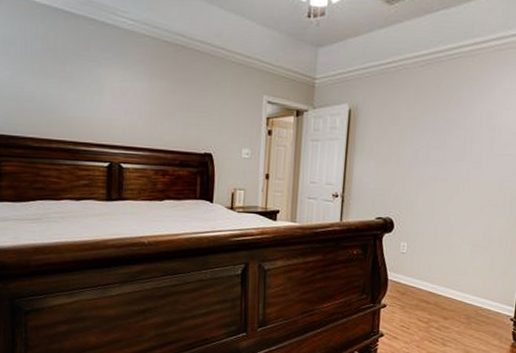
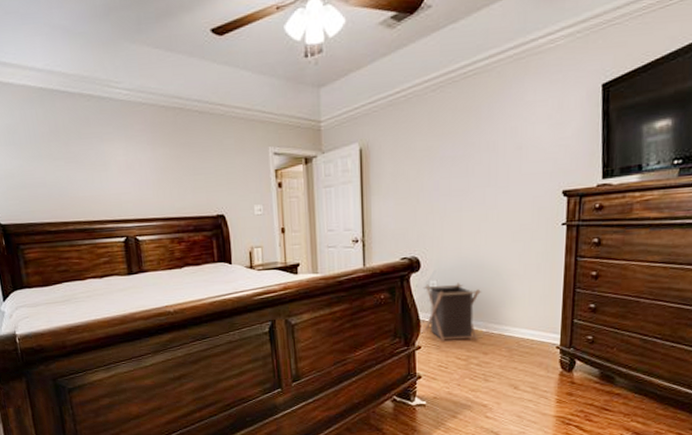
laundry basket: none [391,245,448,306] -> present [423,282,482,342]

